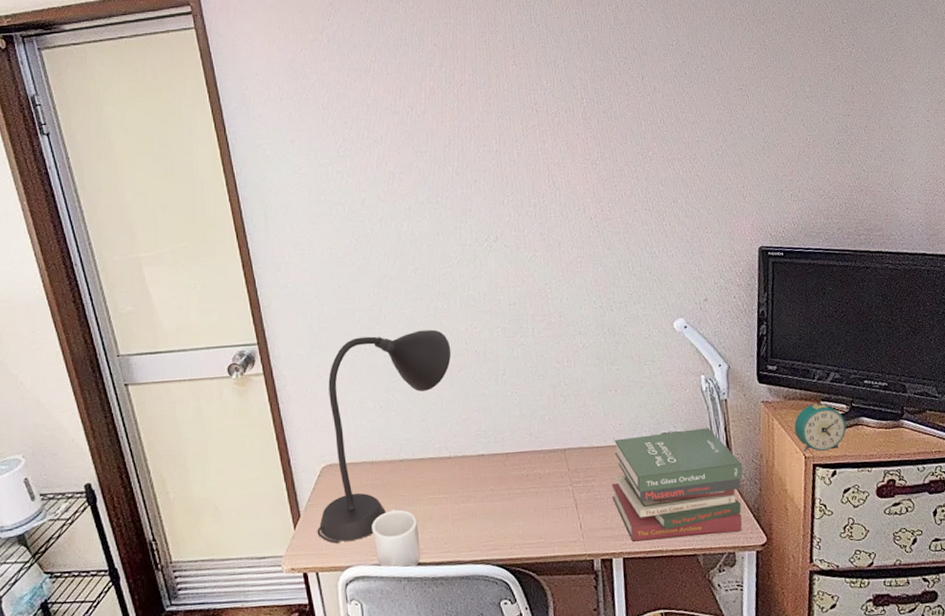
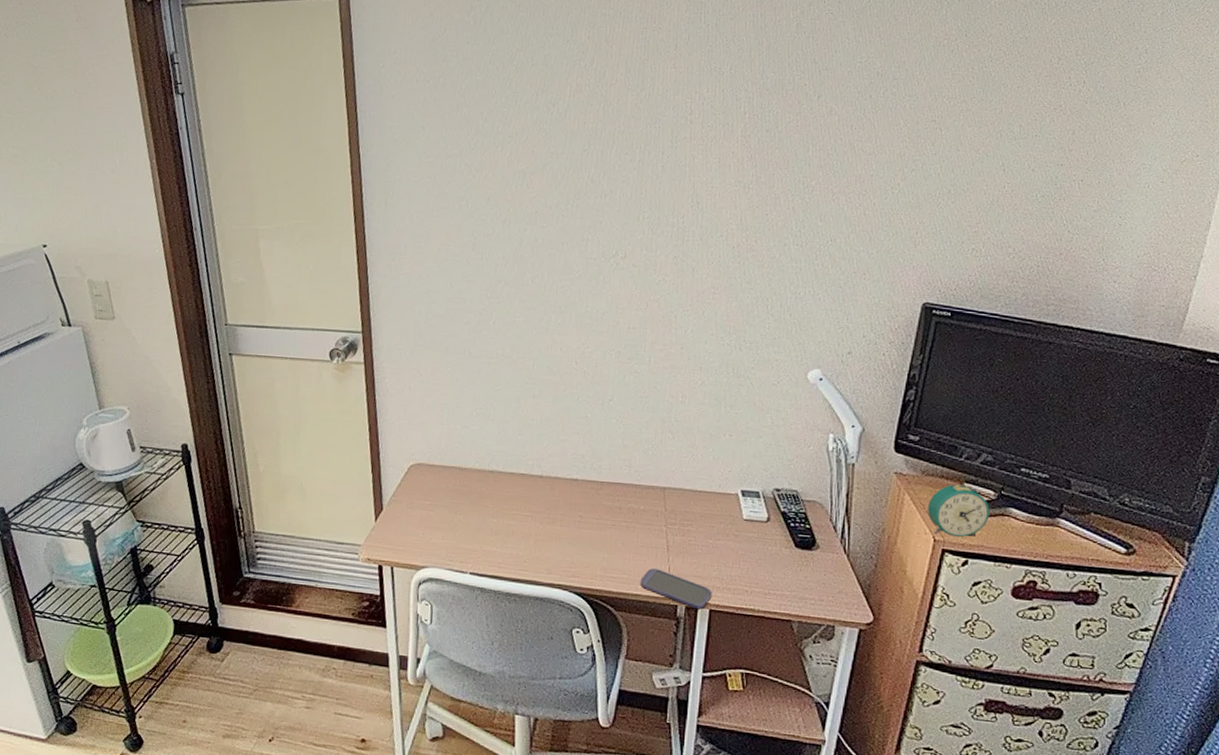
desk lamp: present [317,329,452,544] -> none [397,340,559,543]
mug: present [372,509,421,569] -> none [451,518,499,578]
mobile phone: none [557,528,623,561] -> present [641,568,712,610]
books: present [611,428,743,542] -> none [708,486,860,605]

